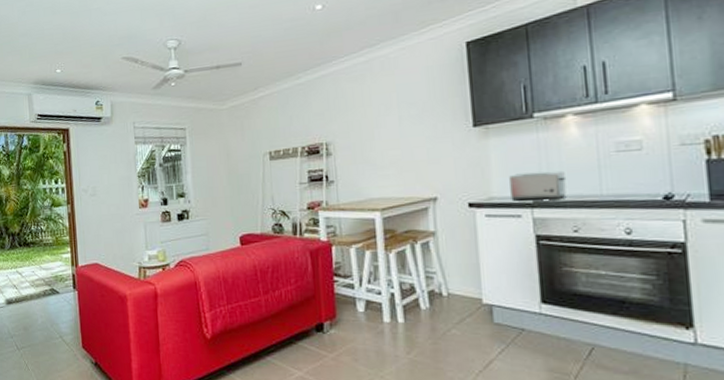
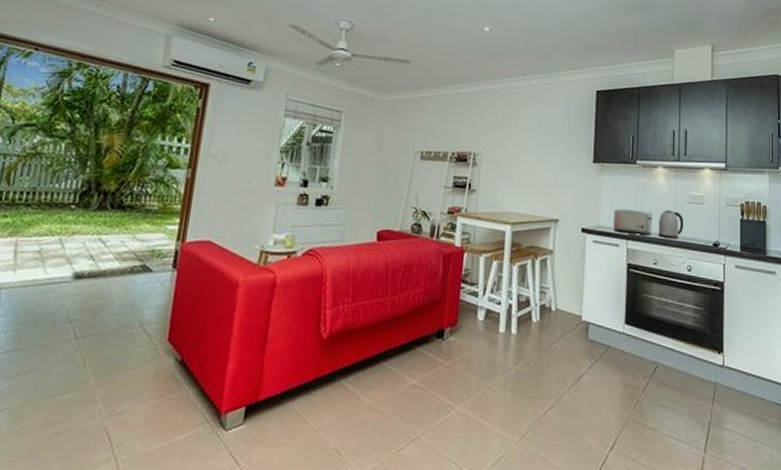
kettle: none [574,165,615,199] -> present [658,210,684,239]

